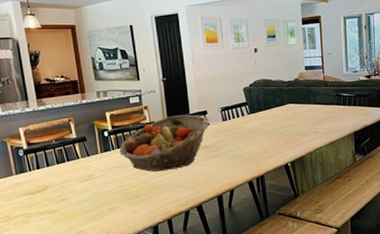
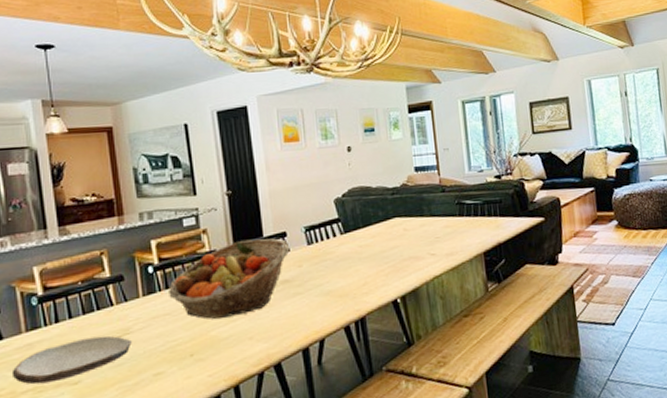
plate: none [7,180,93,212] -> present [11,336,132,385]

